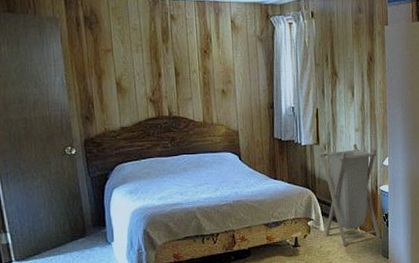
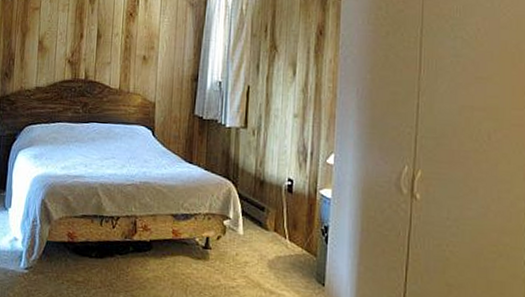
laundry hamper: present [319,143,380,246] -> none [243,132,320,259]

